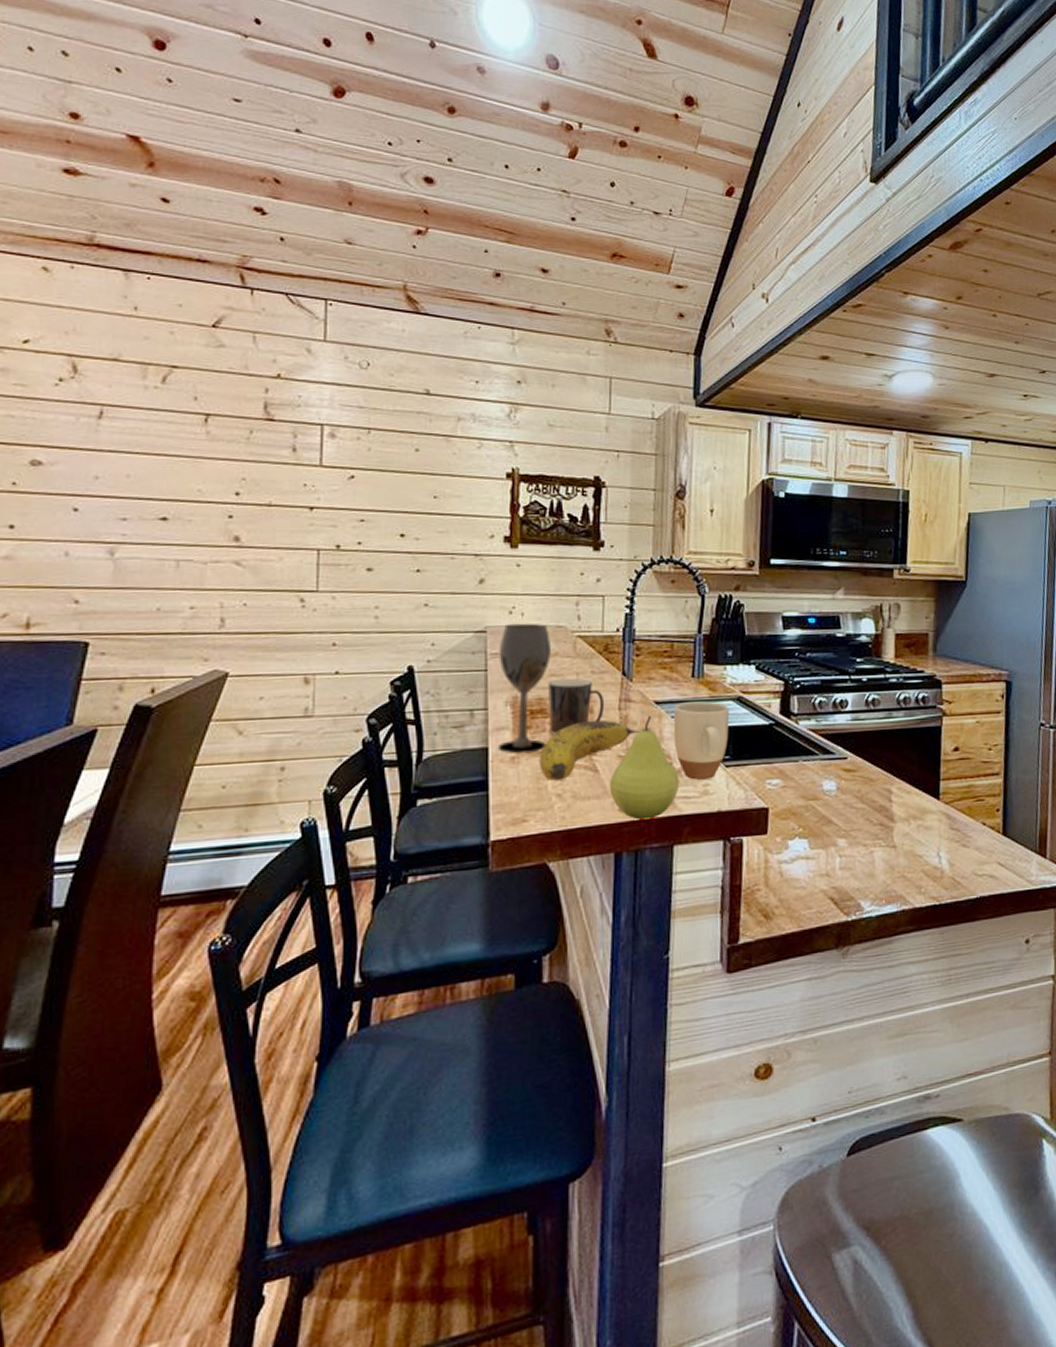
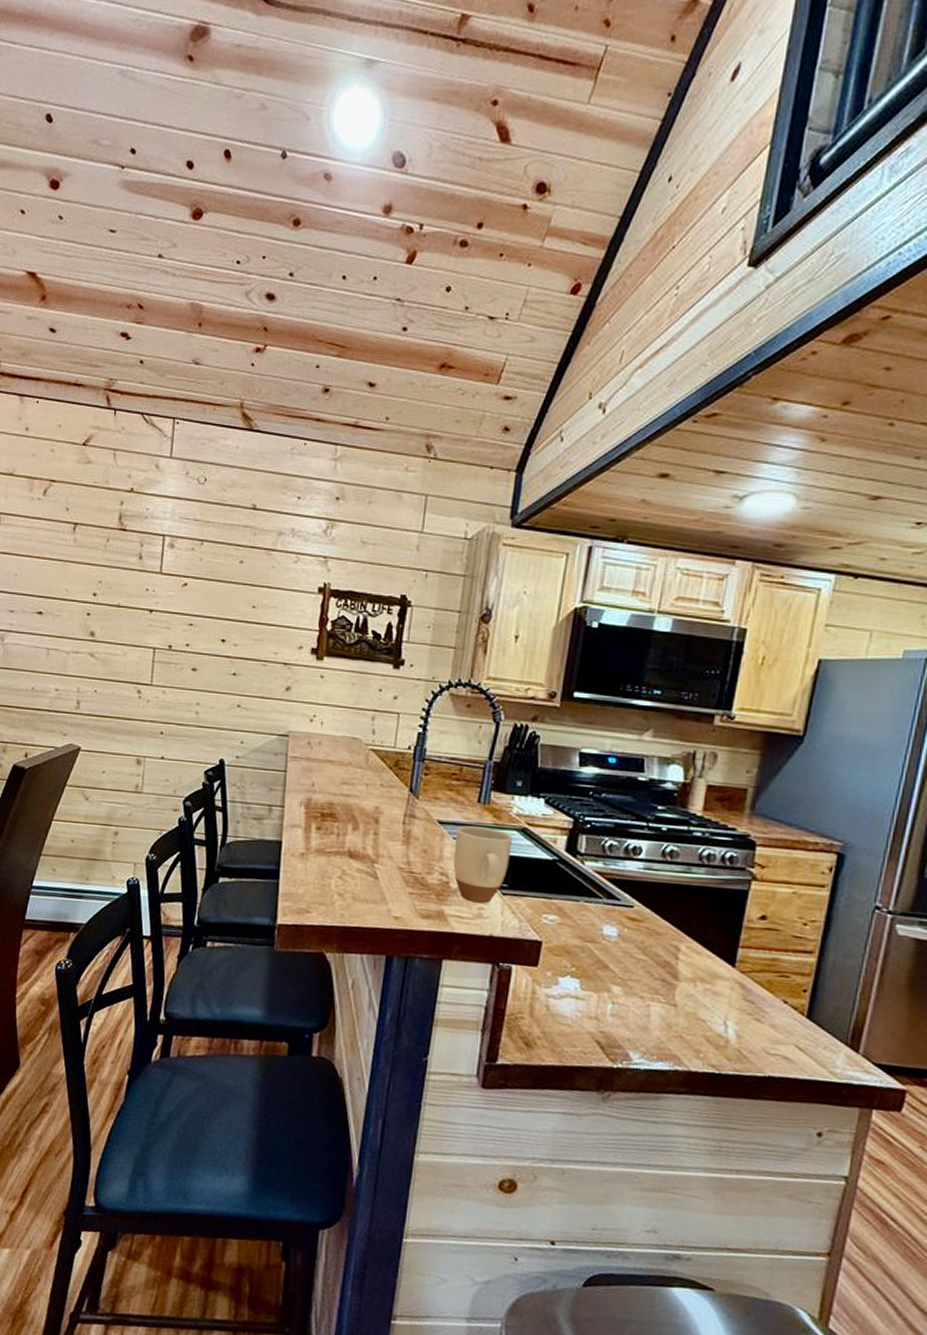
wine glass: present [497,623,551,755] -> none [290,730,346,852]
fruit: present [539,720,640,780] -> none [325,830,421,881]
mug: present [548,679,605,736] -> none [337,788,391,840]
fruit: present [609,715,680,820] -> none [386,833,455,931]

